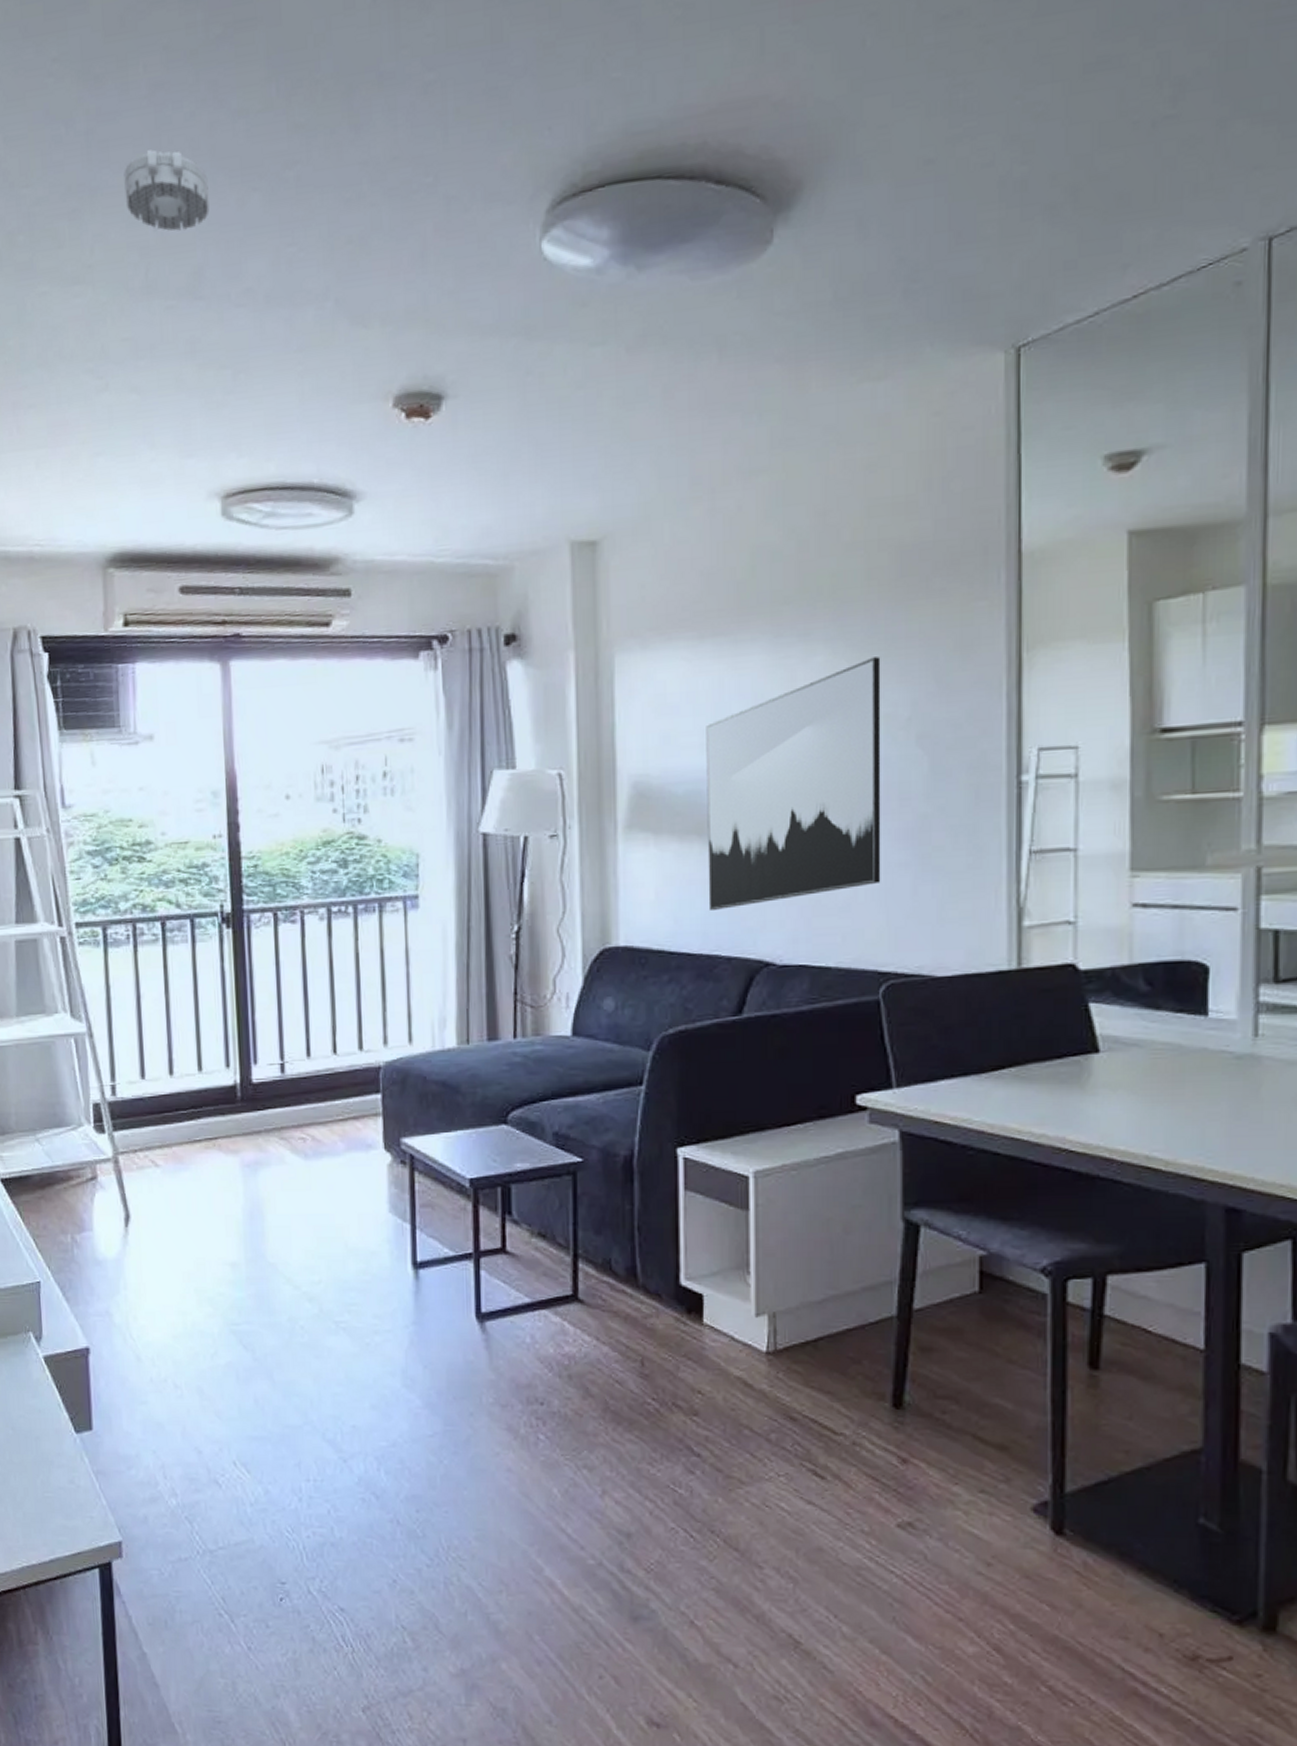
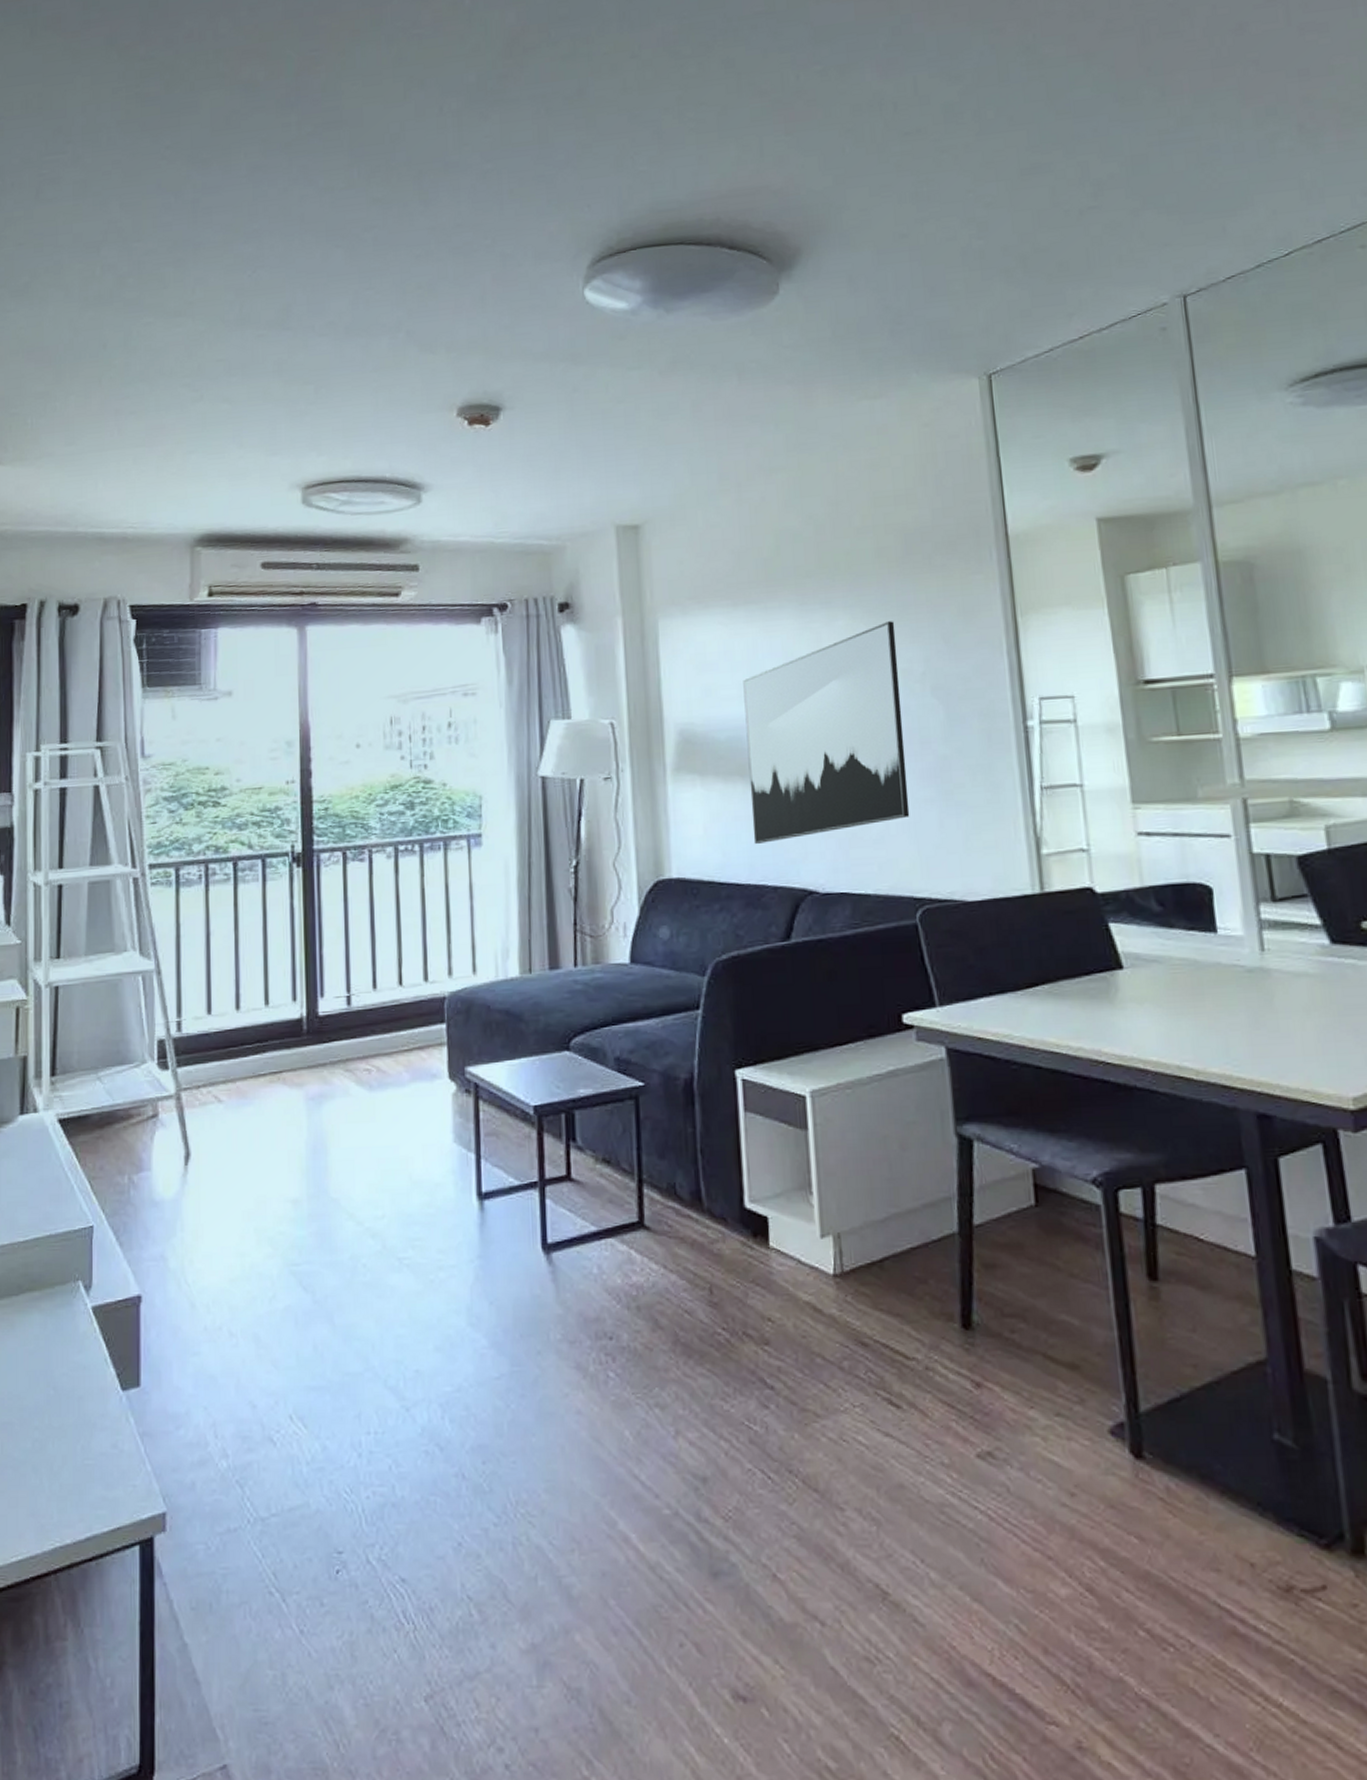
smoke detector: present [124,149,210,232] -> none [224,215,298,277]

